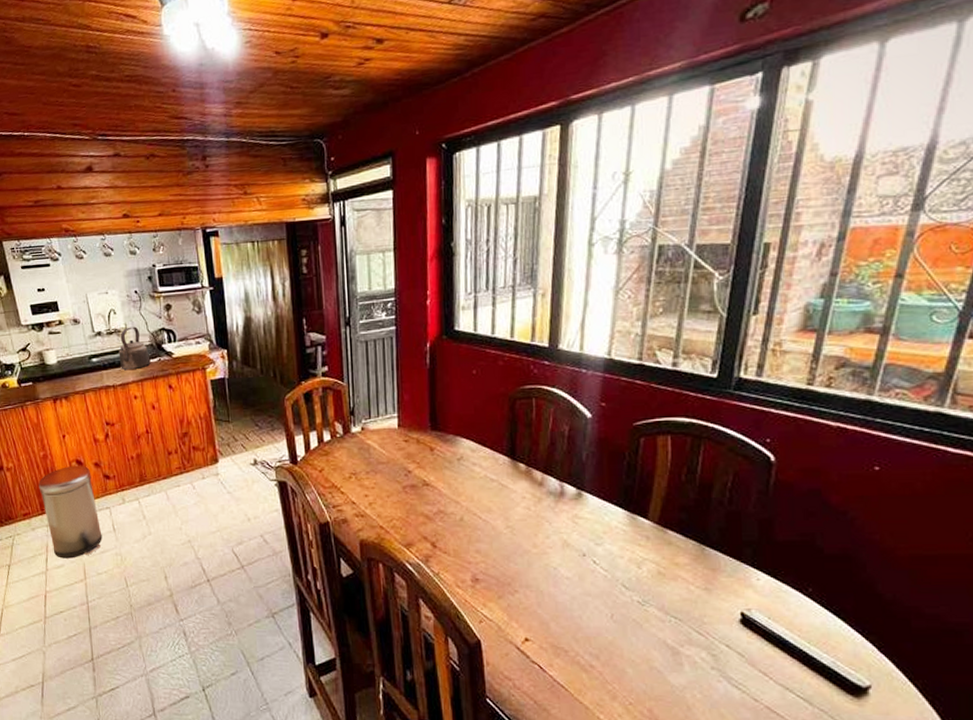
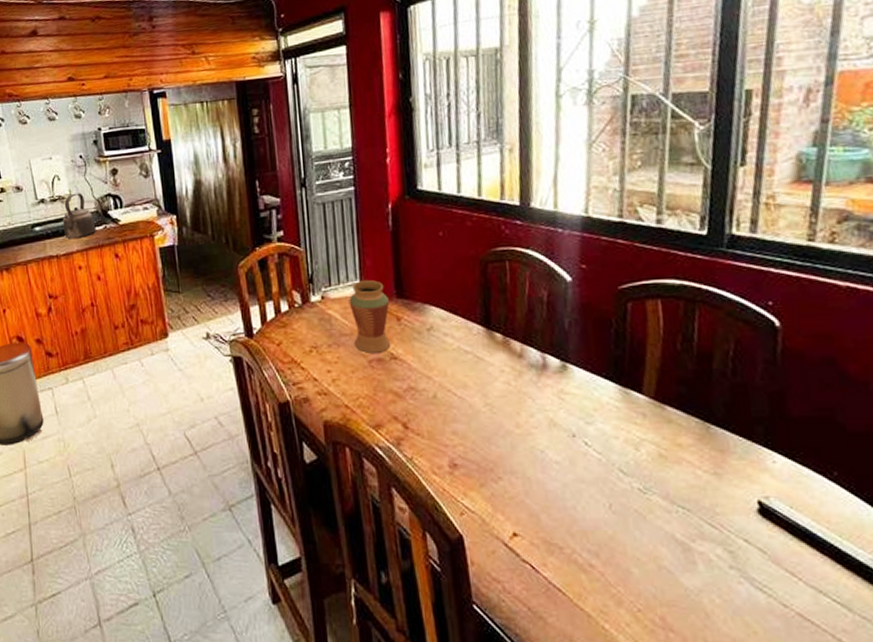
vase: none [387,413,424,480] -> present [349,279,391,353]

